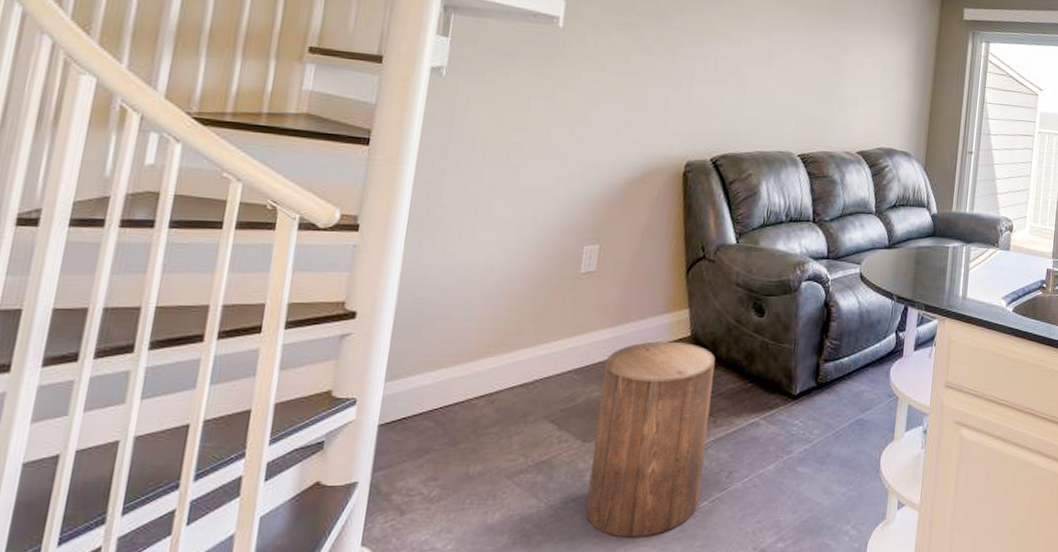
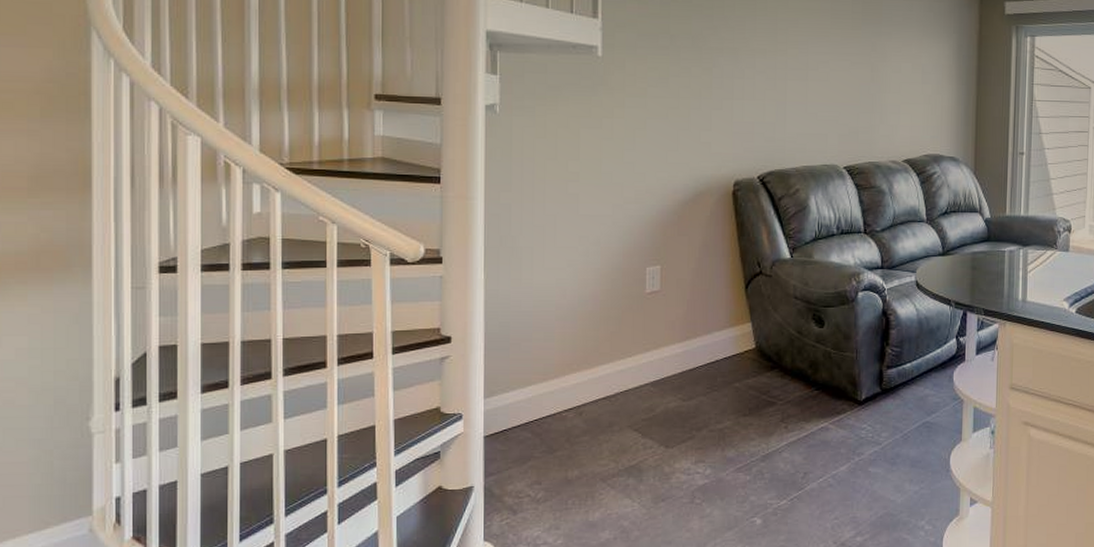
stool: present [585,341,715,538] -> none [675,353,781,533]

